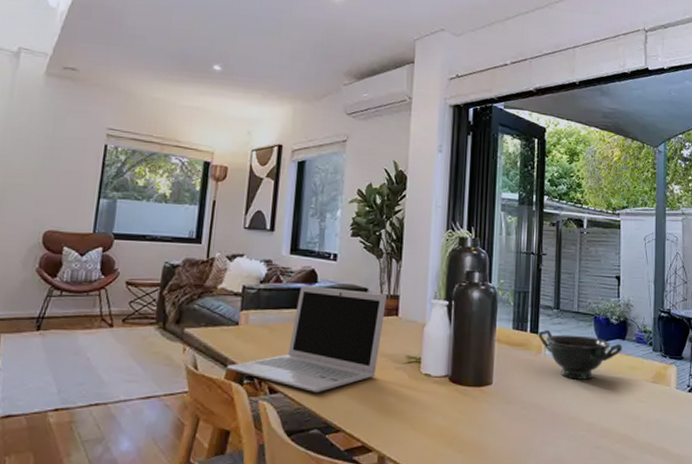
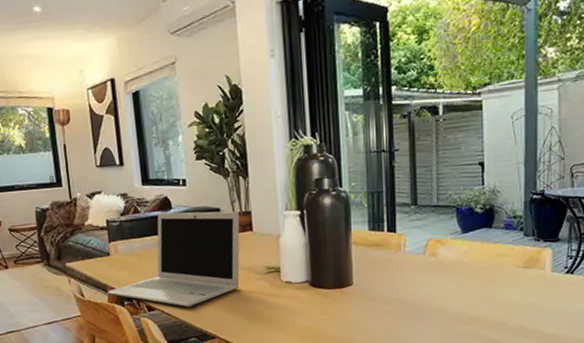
bowl: present [538,329,623,380] -> none [396,226,489,273]

